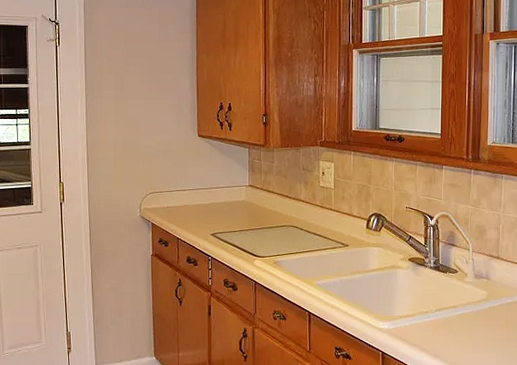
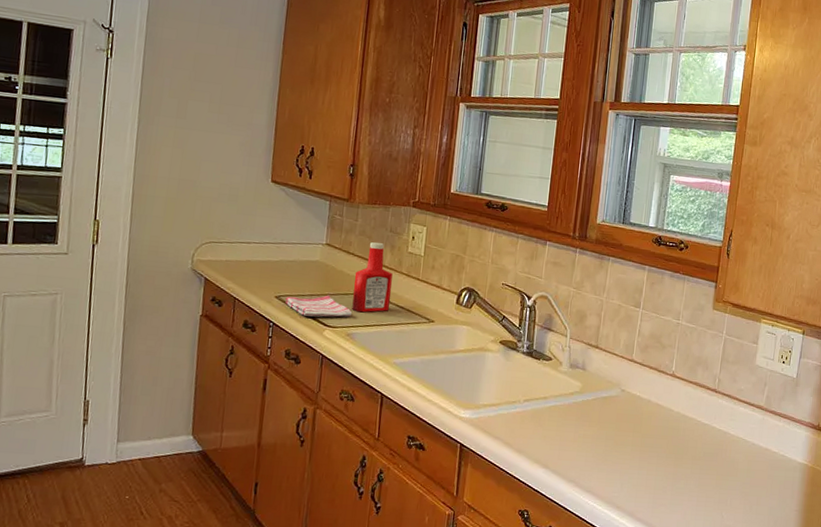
dish towel: none [220,229,276,249] -> present [285,295,352,318]
ketchup bottle: none [276,180,309,242] -> present [352,242,393,313]

